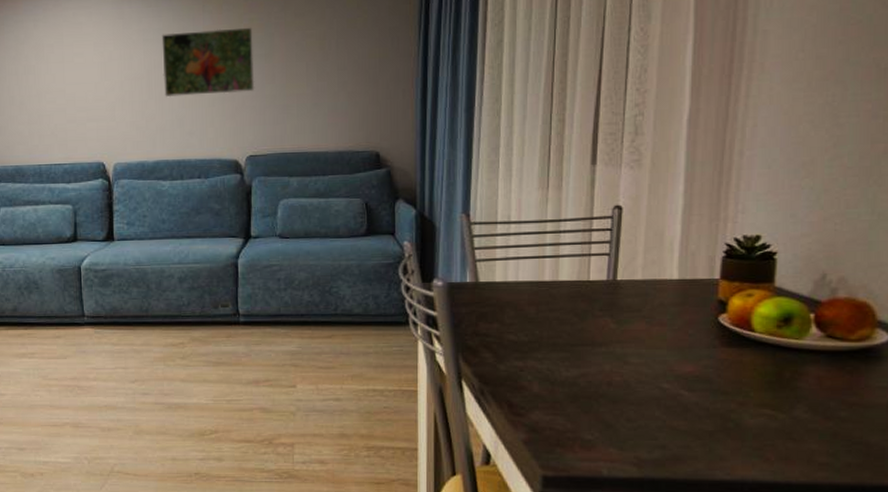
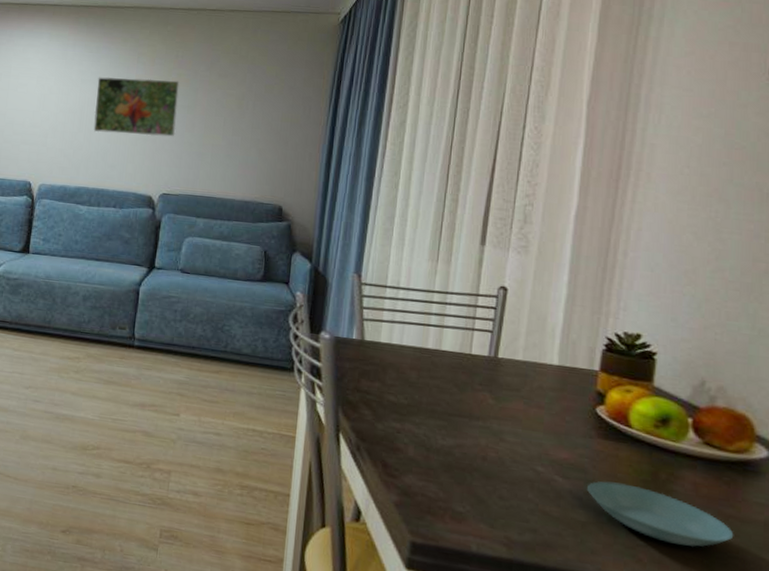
saucer: none [712,388,858,440] -> present [586,481,734,547]

